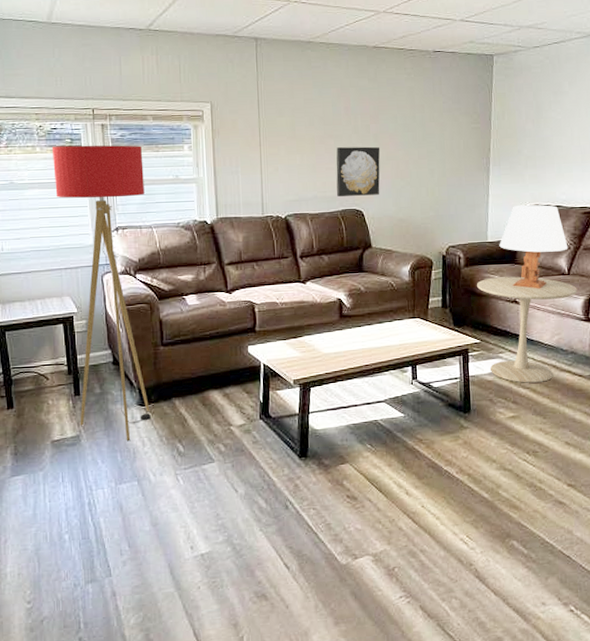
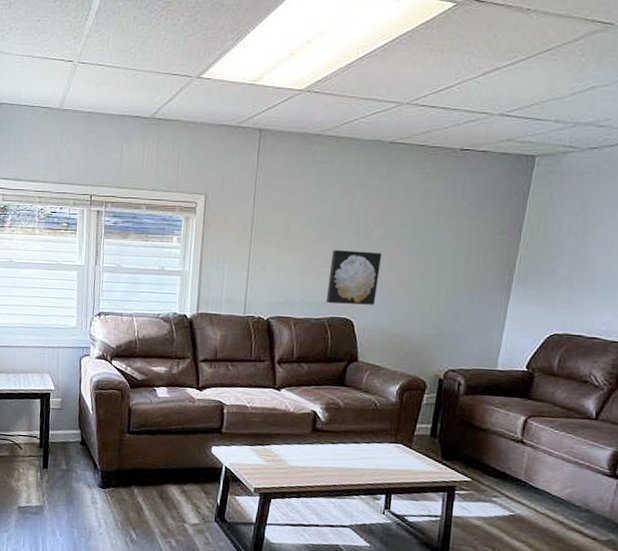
floor lamp: present [51,145,151,440] -> none [44,229,132,519]
side table: present [477,276,577,383] -> none [476,411,605,538]
table lamp: present [499,204,568,289] -> none [510,332,601,432]

